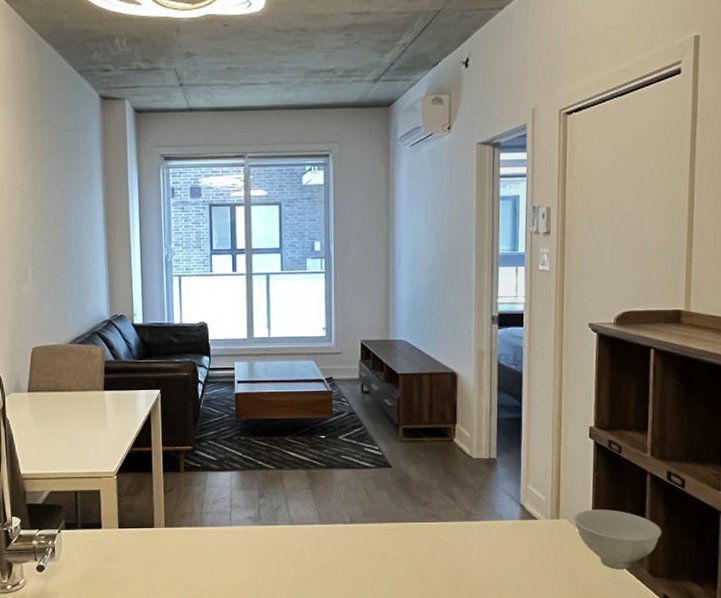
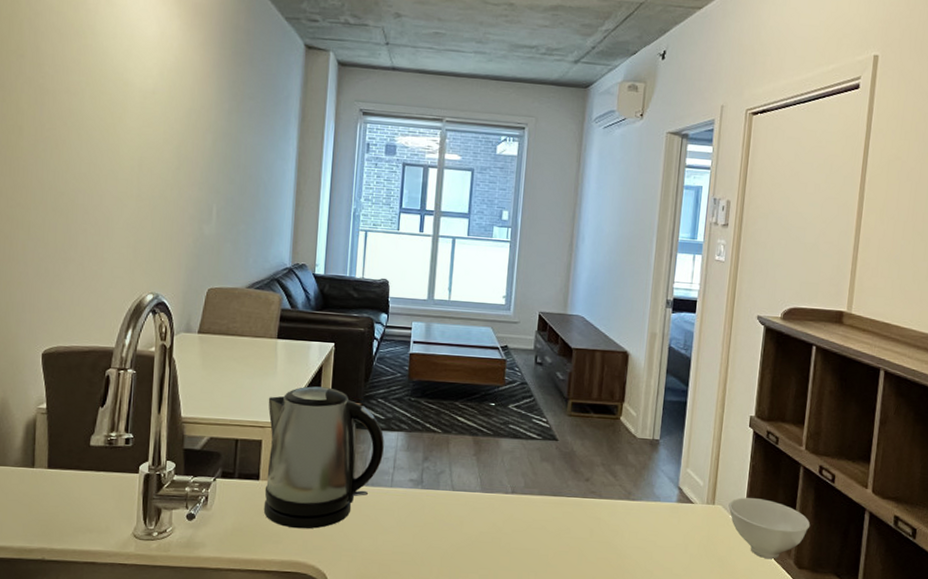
kettle: none [102,434,219,573] -> present [263,386,384,529]

